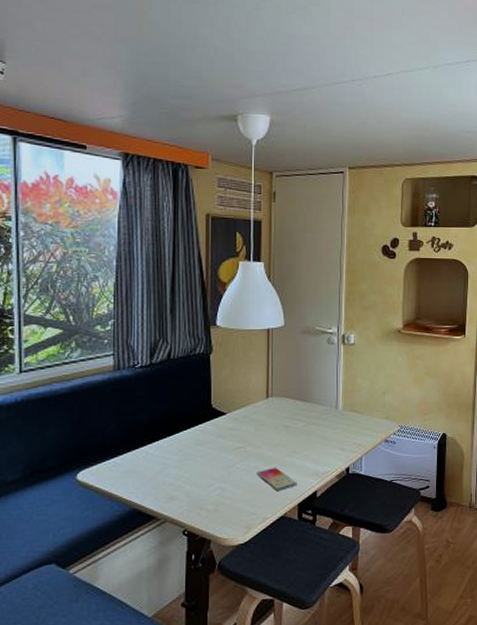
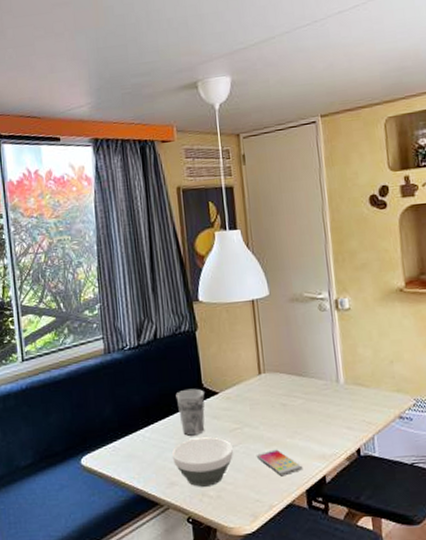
bowl: none [173,454,235,501] -> present [171,437,234,487]
cup: none [184,408,213,453] -> present [175,388,205,436]

